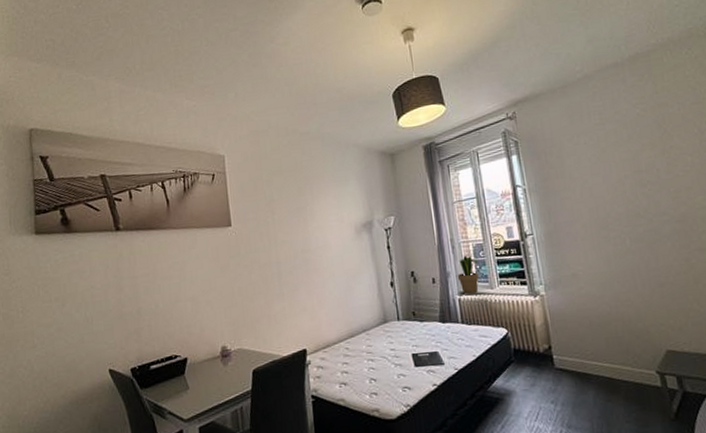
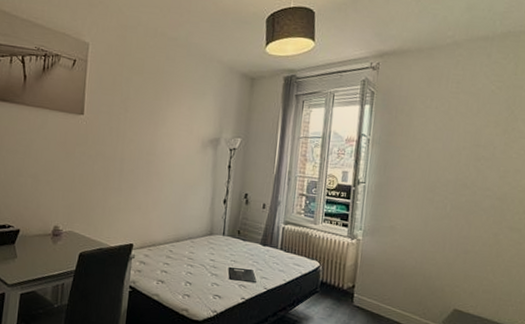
potted plant: present [457,255,480,295] -> none [286,189,310,226]

